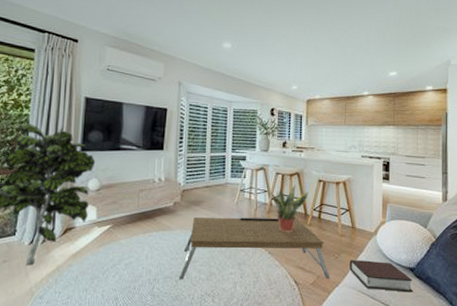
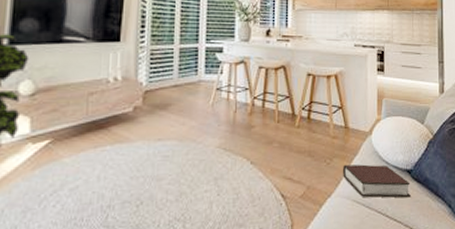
coffee table: present [178,217,330,280] -> none [140,120,322,204]
potted plant: present [270,184,309,233] -> none [252,80,296,138]

